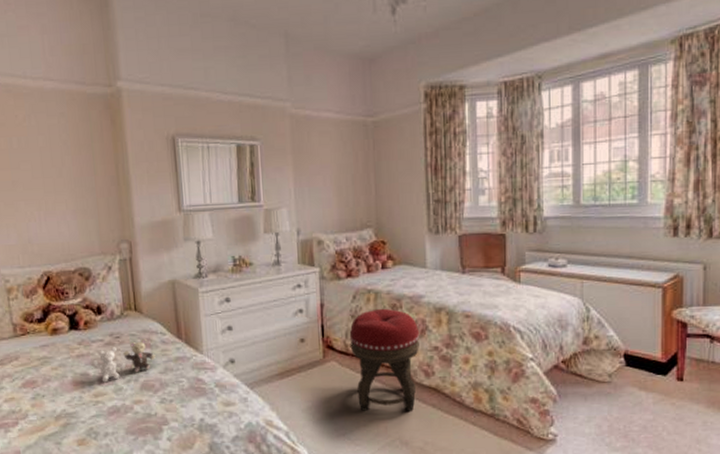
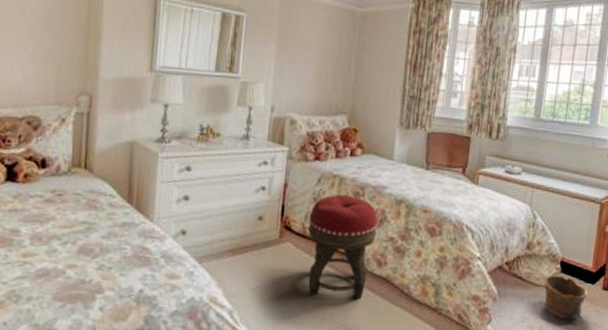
teddy bear: present [91,338,156,383] -> none [25,199,100,242]
clay pot: none [607,369,660,416] -> present [543,275,588,320]

